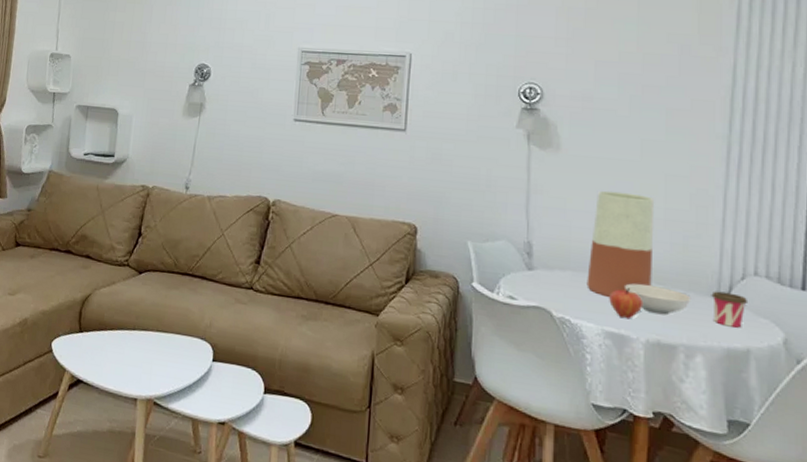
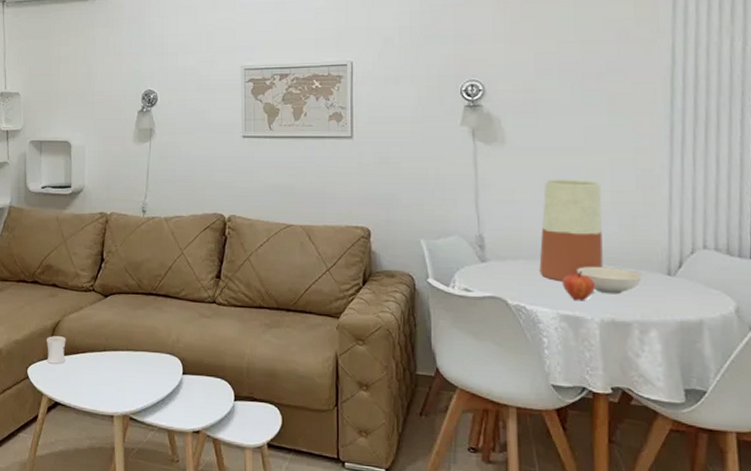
mug: none [72,309,95,340] -> present [46,336,66,364]
cup: present [711,291,749,328] -> none [662,267,699,301]

